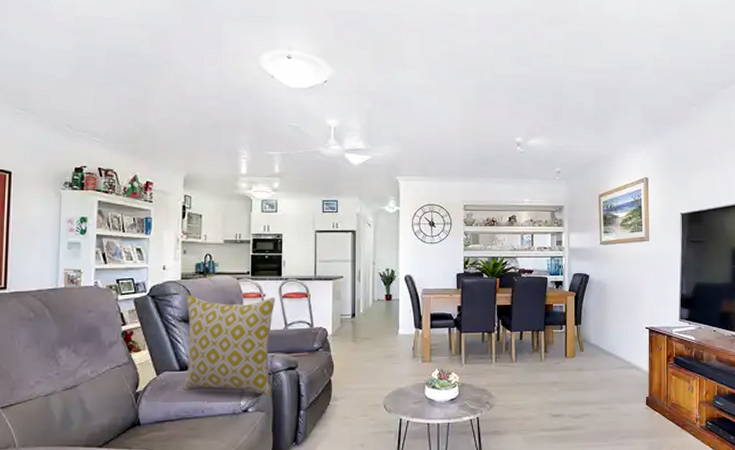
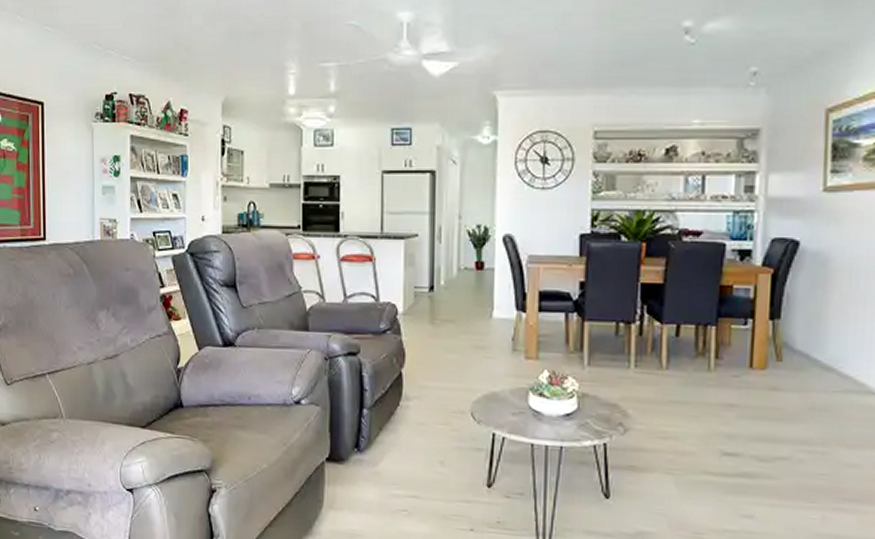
pillow: present [183,294,275,396] -> none [227,253,331,387]

